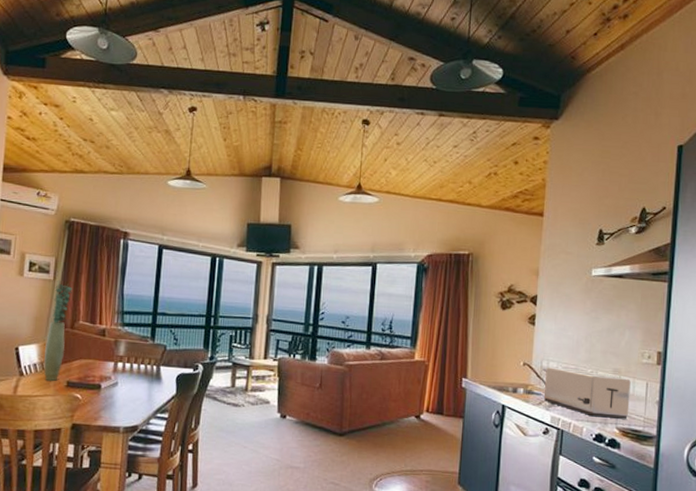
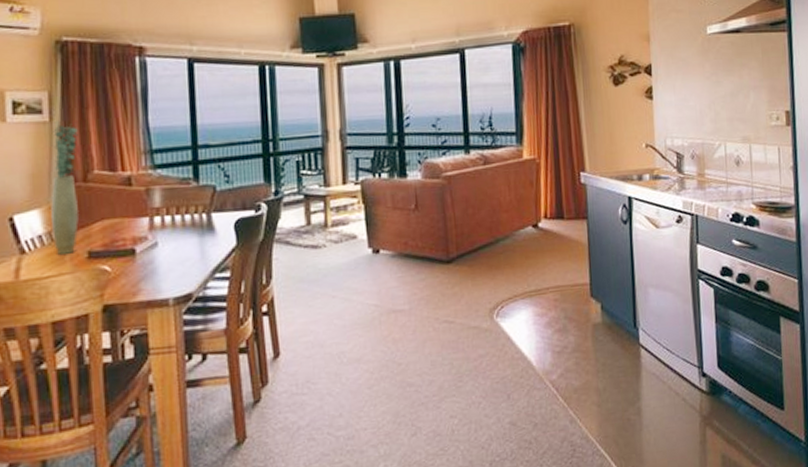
toaster: present [543,366,631,419] -> none [671,143,764,195]

